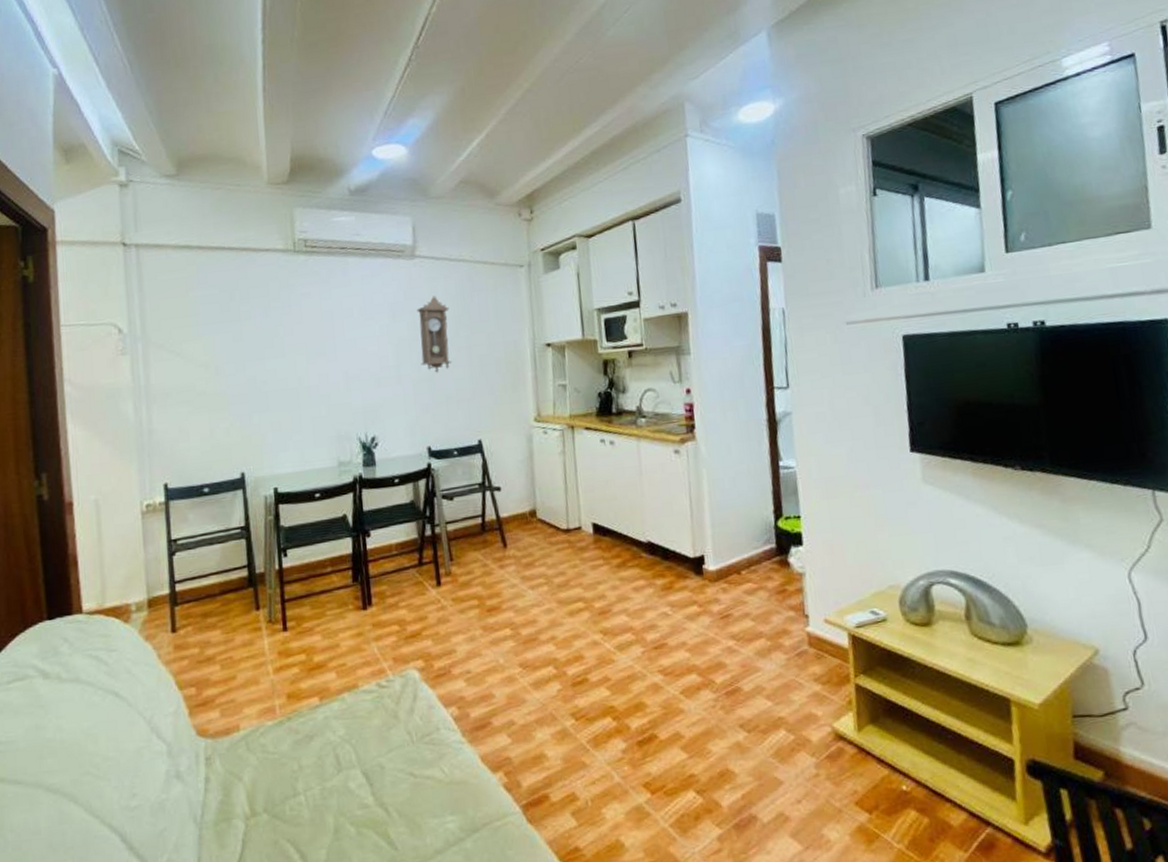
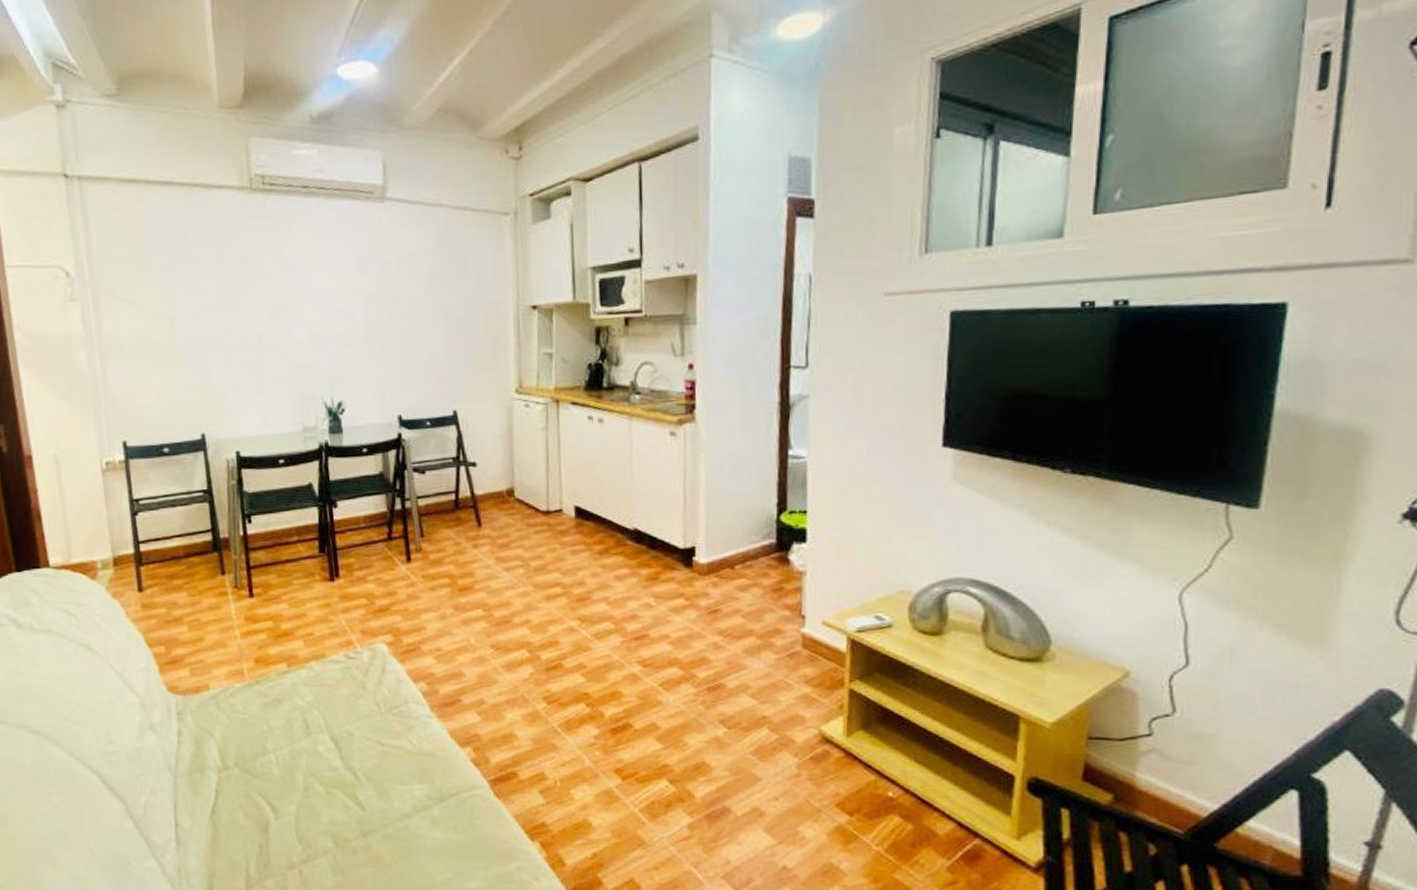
pendulum clock: present [417,296,452,373] -> none [387,246,426,334]

